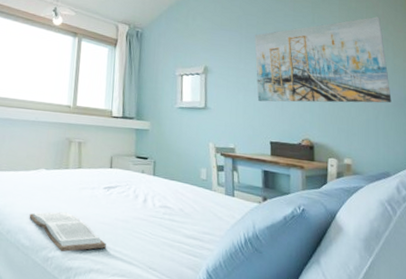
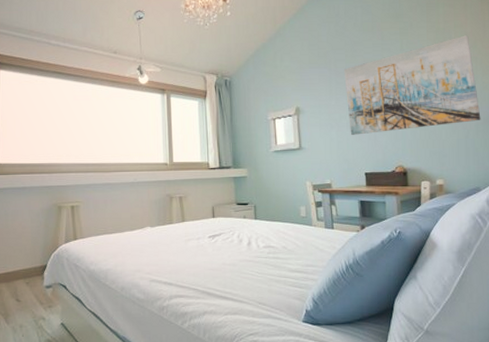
book: present [29,211,106,252] -> none [140,263,217,300]

